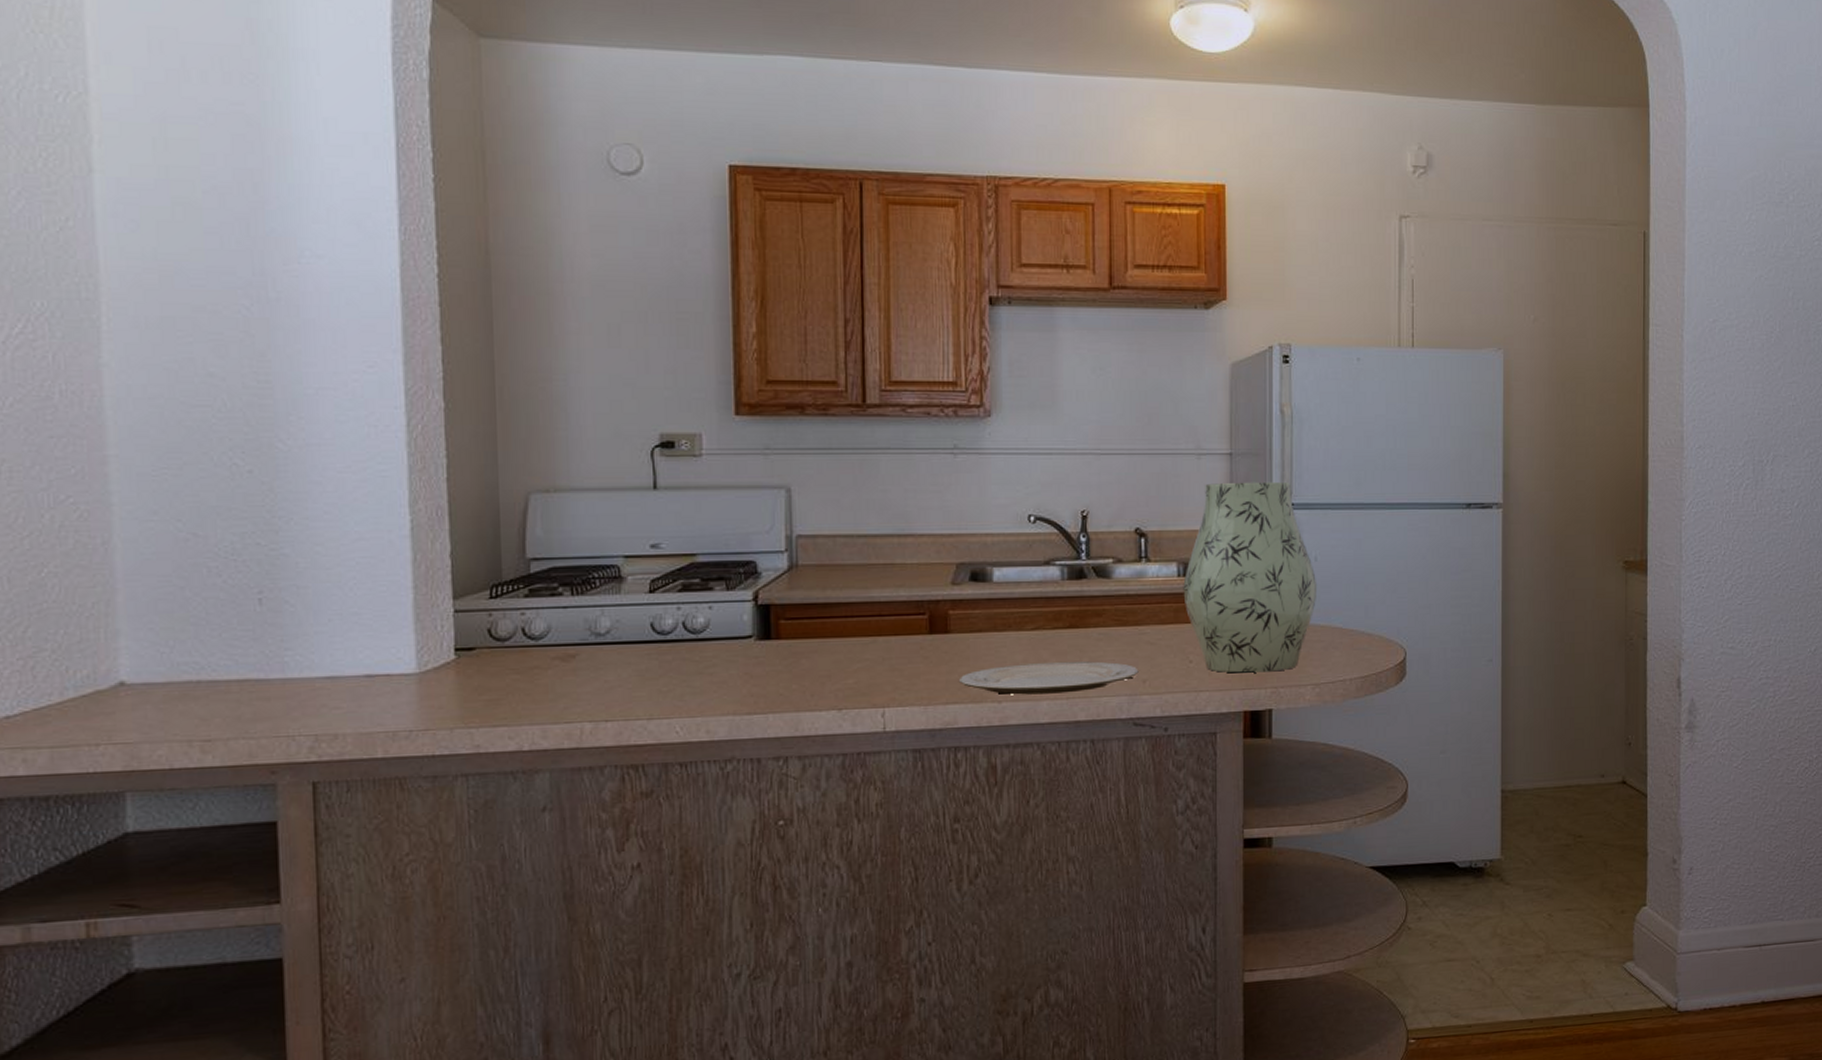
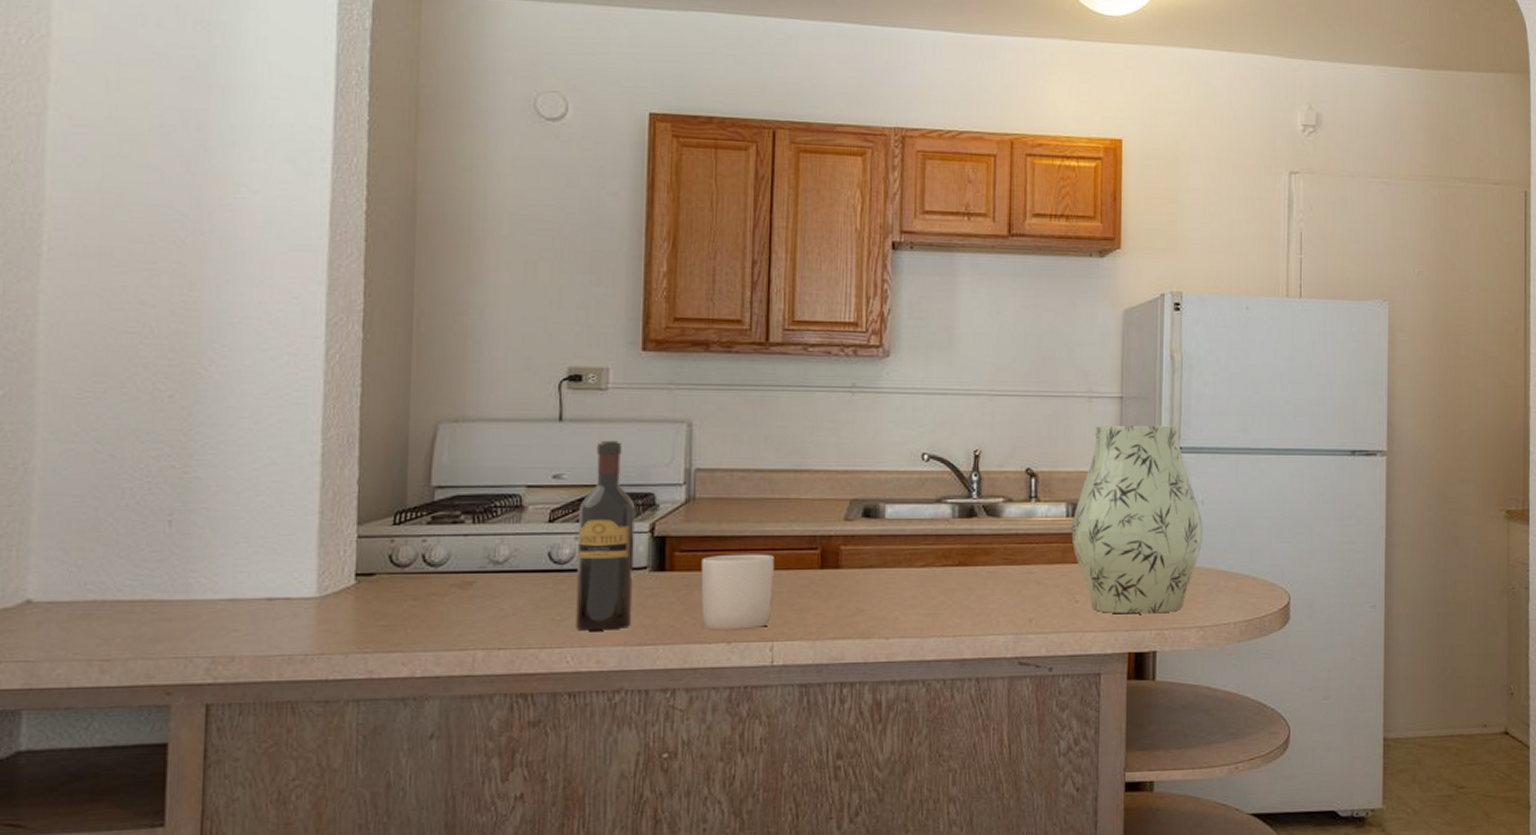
wine bottle: none [680,508,740,701] -> present [576,440,635,631]
mug: none [807,620,882,699] -> present [701,554,774,631]
plate: present [958,661,1139,695] -> none [847,599,1025,632]

